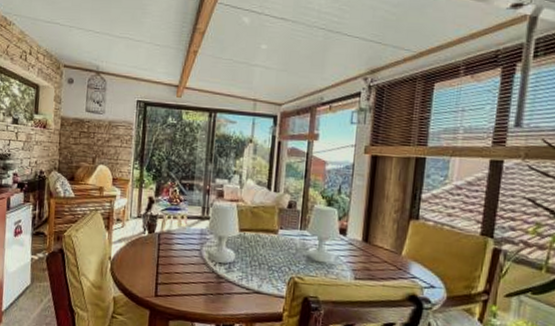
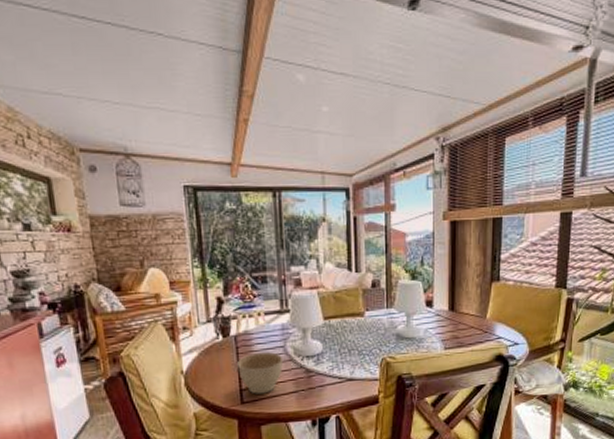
planter bowl: none [157,252,198,291] -> present [237,352,284,394]

